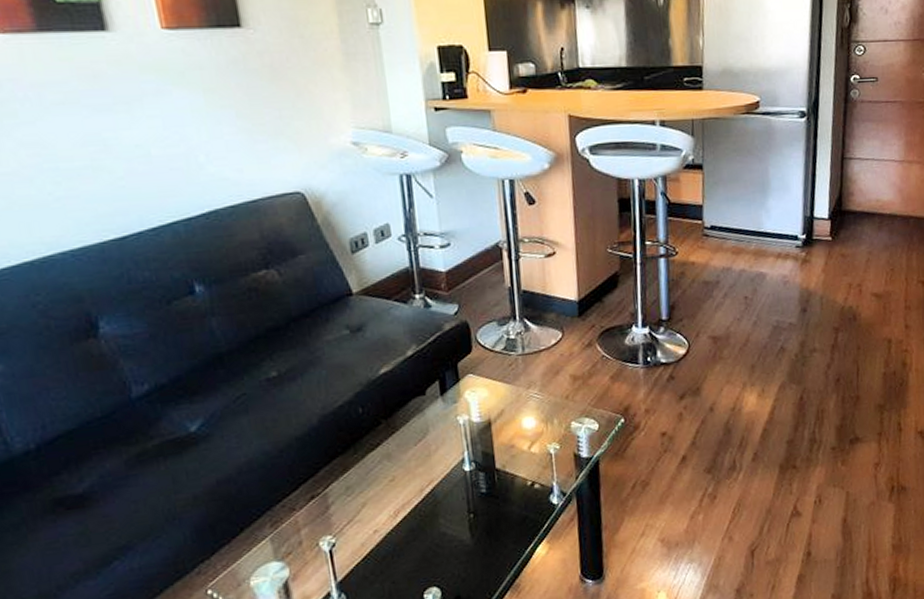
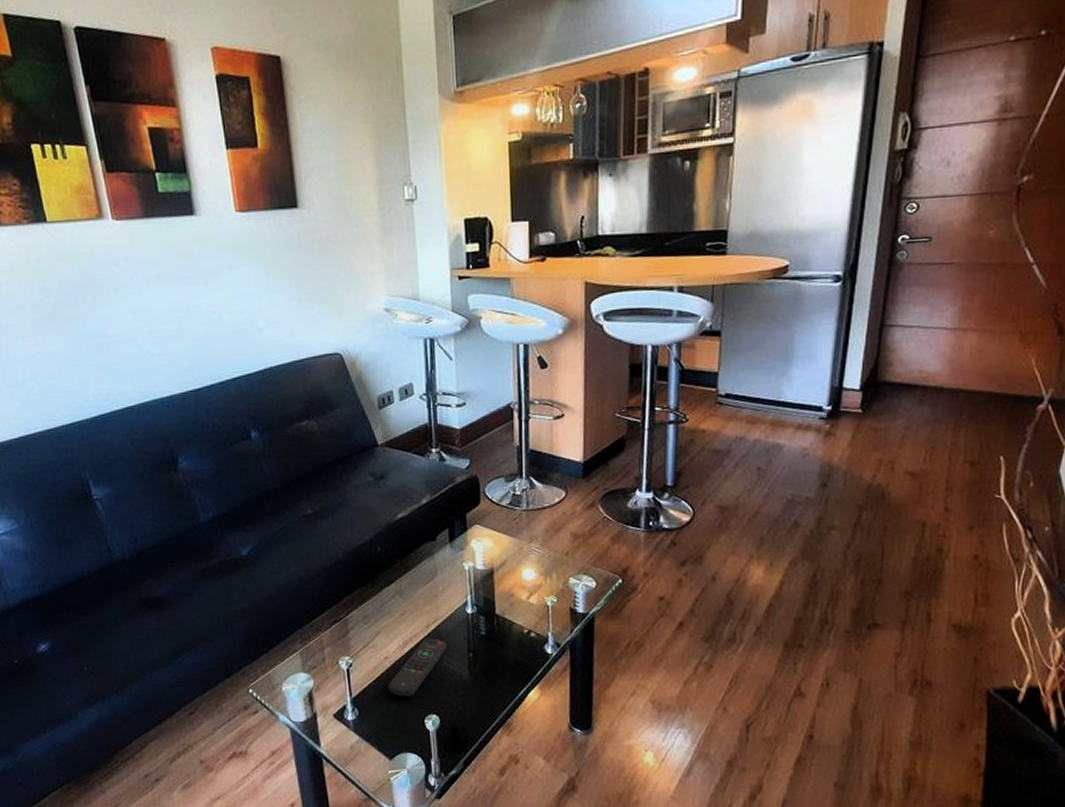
remote control: none [379,502,446,573] -> present [388,638,448,697]

